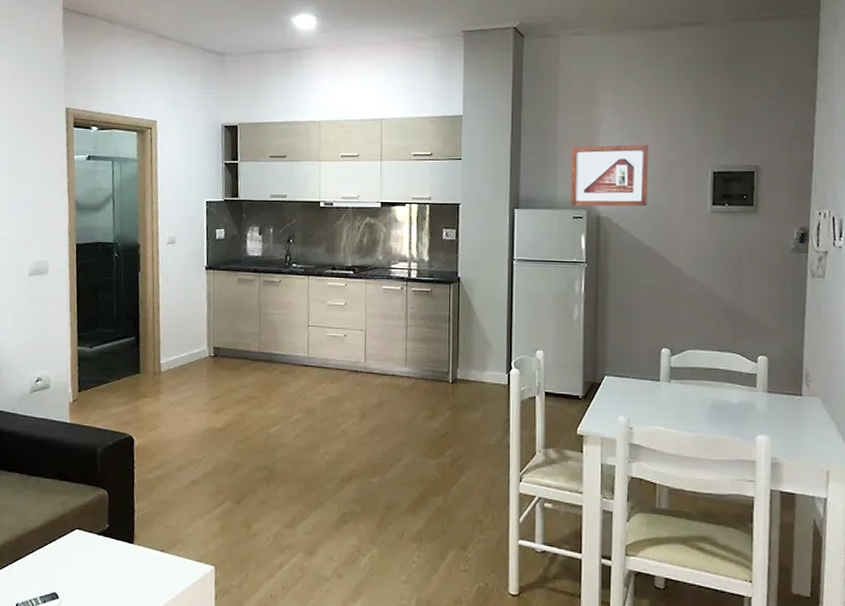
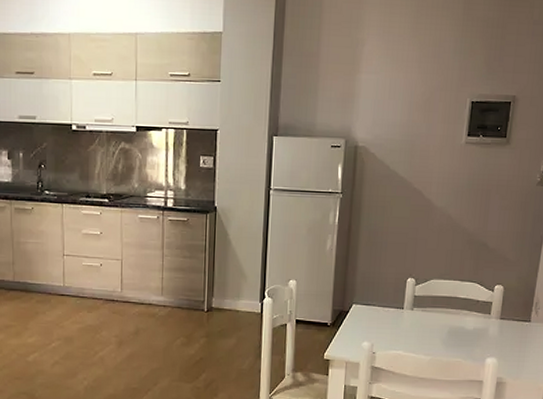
picture frame: present [571,144,649,207] -> none [329,70,411,137]

